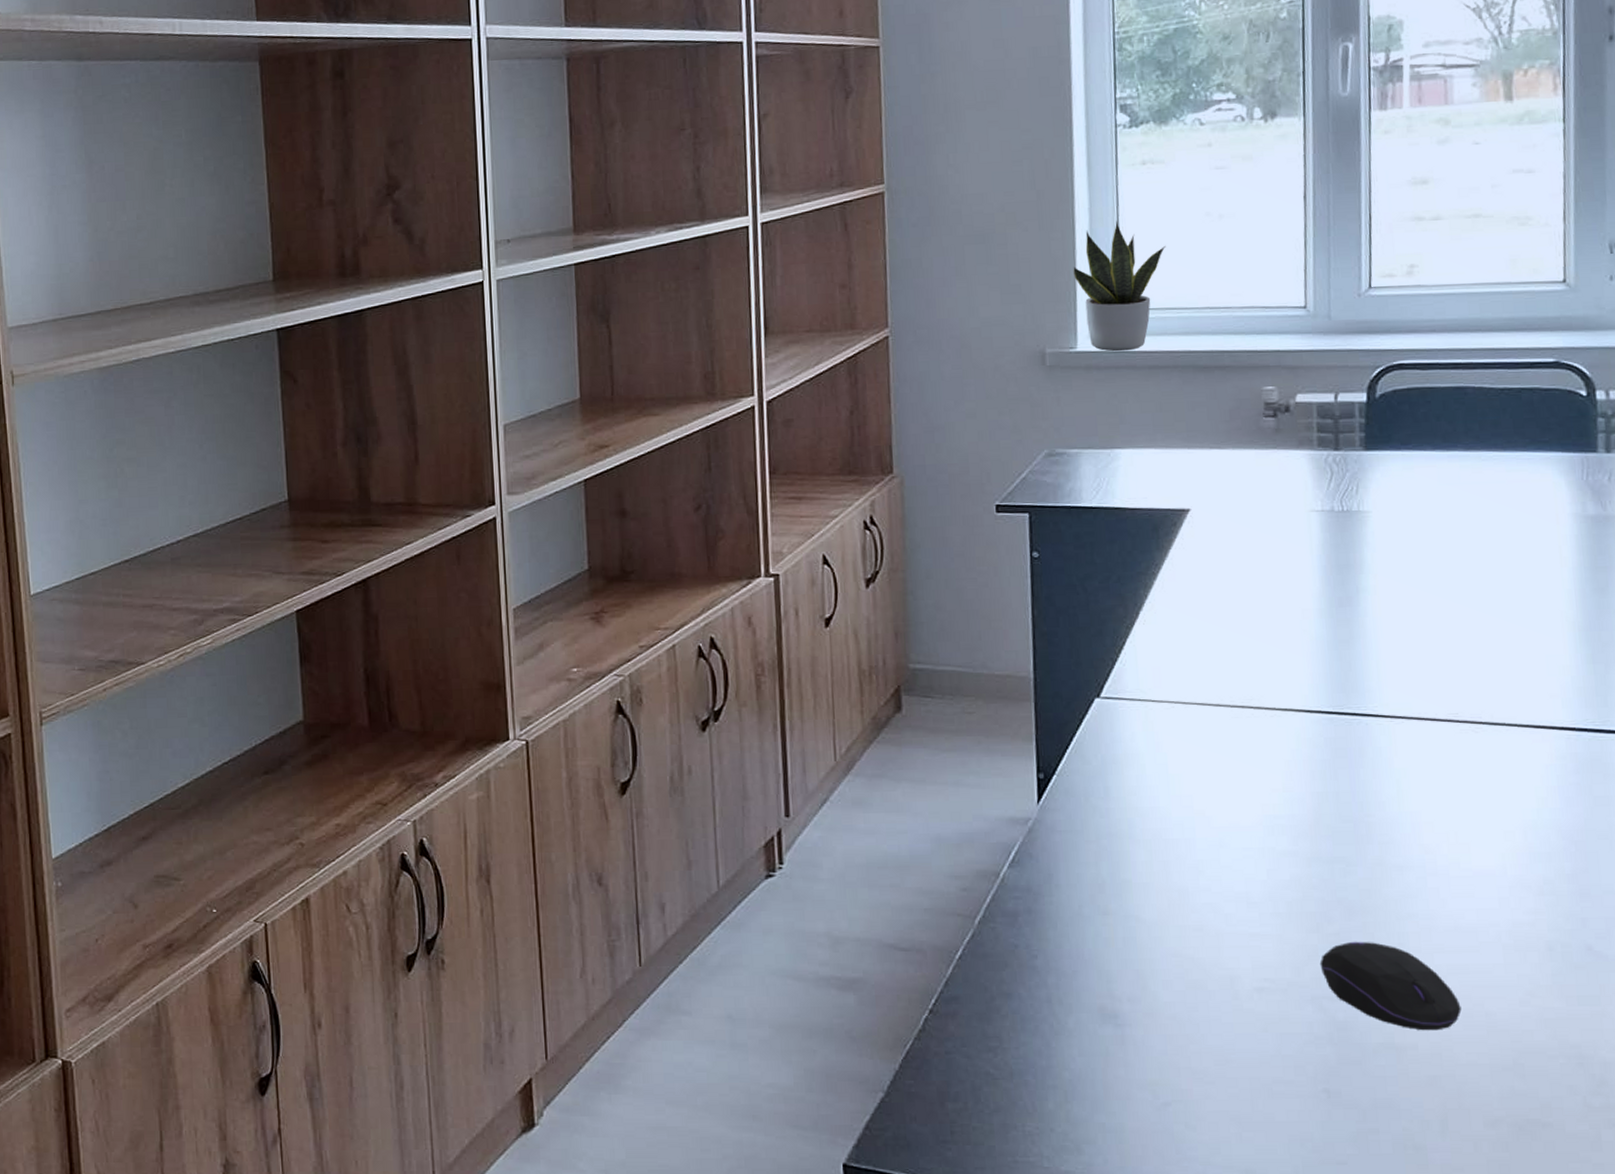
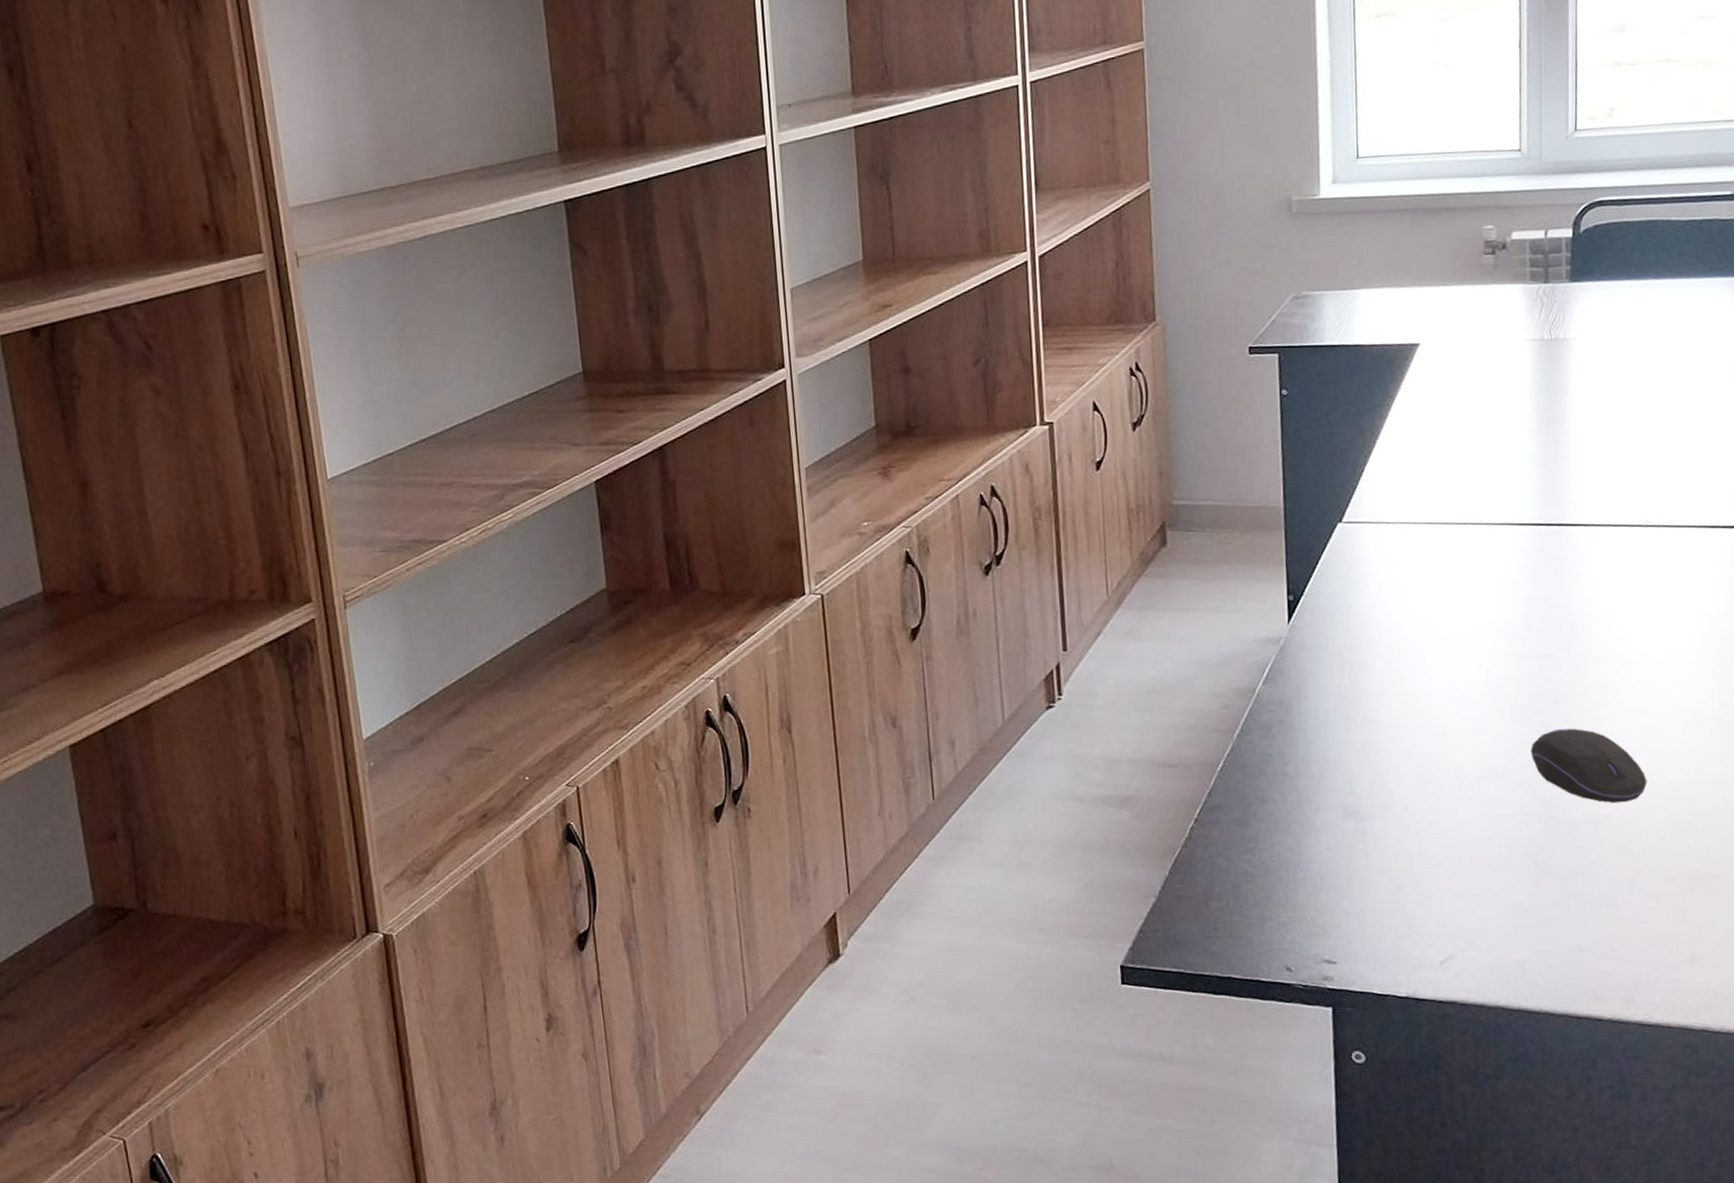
potted plant: present [1073,220,1166,352] -> none [1316,72,1399,198]

